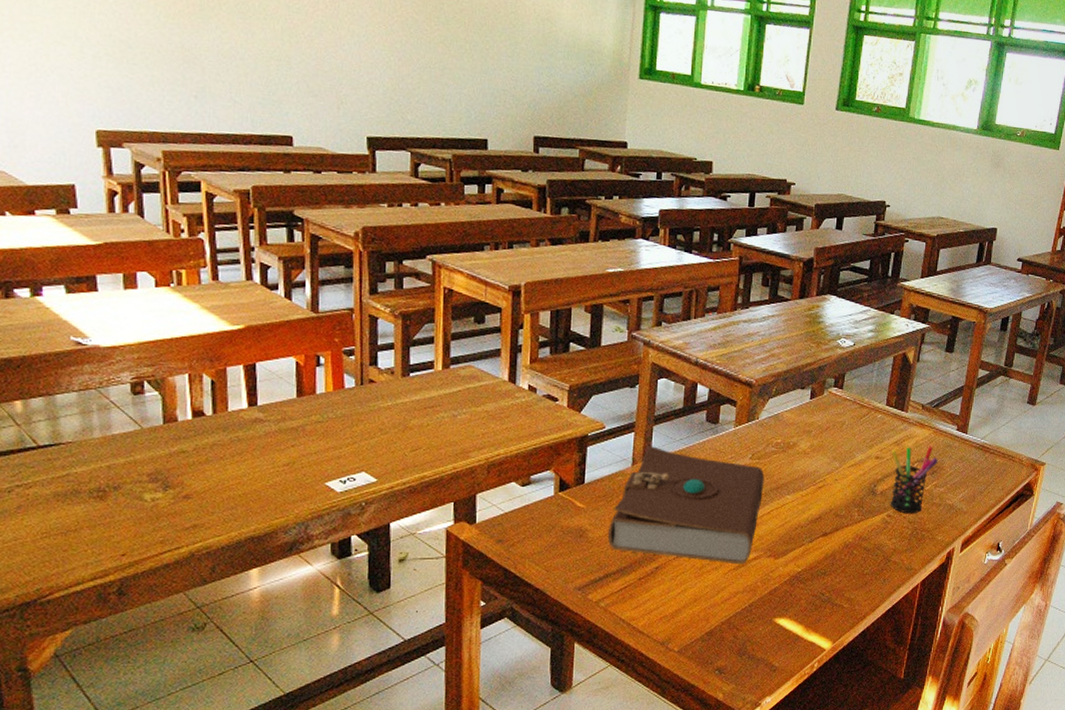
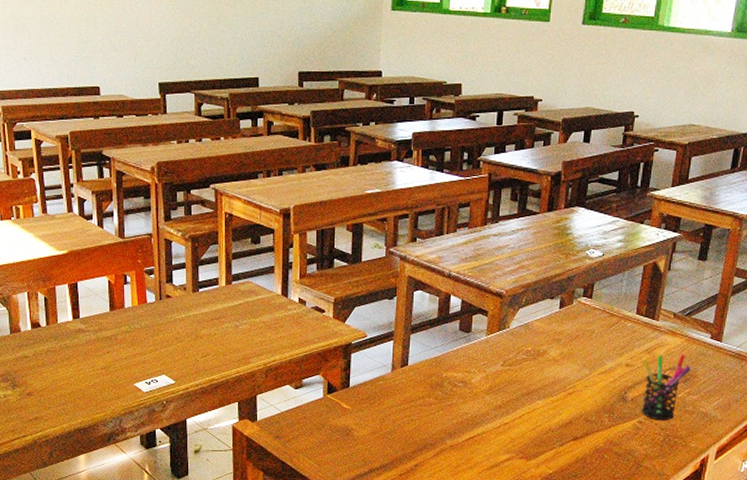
book: present [607,445,765,565] -> none [371,352,516,465]

